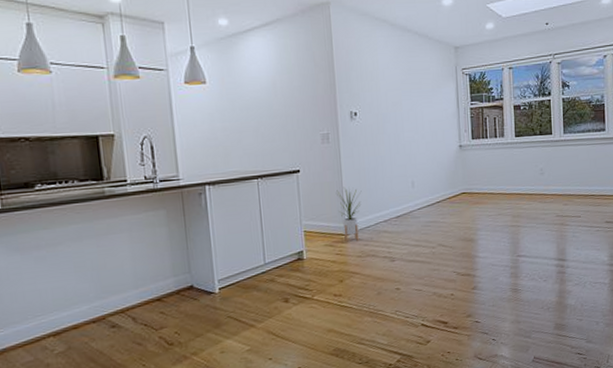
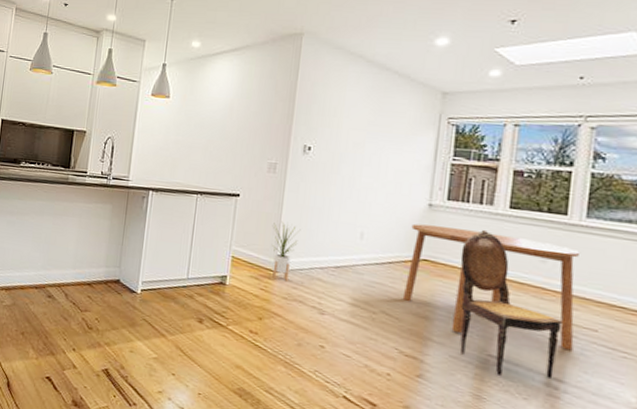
dining table: none [449,158,568,246] -> present [402,223,579,351]
dining chair: none [488,159,560,269] -> present [459,230,563,380]

